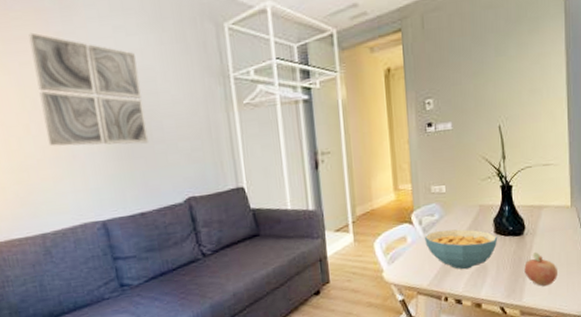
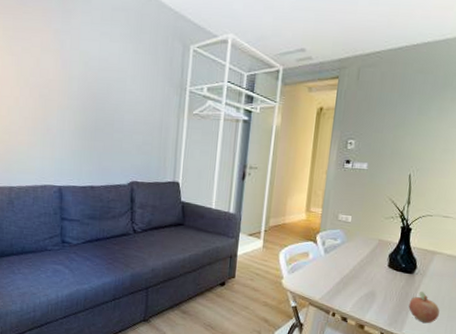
wall art: present [29,32,149,147] -> none [31,26,113,130]
cereal bowl: present [424,229,498,270] -> none [324,253,391,293]

